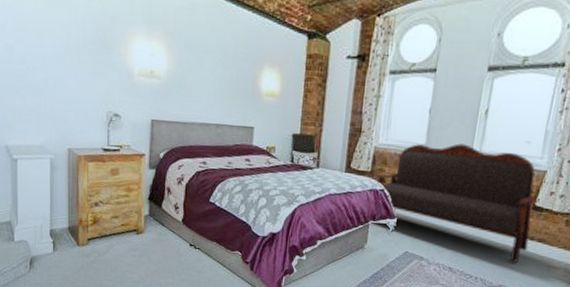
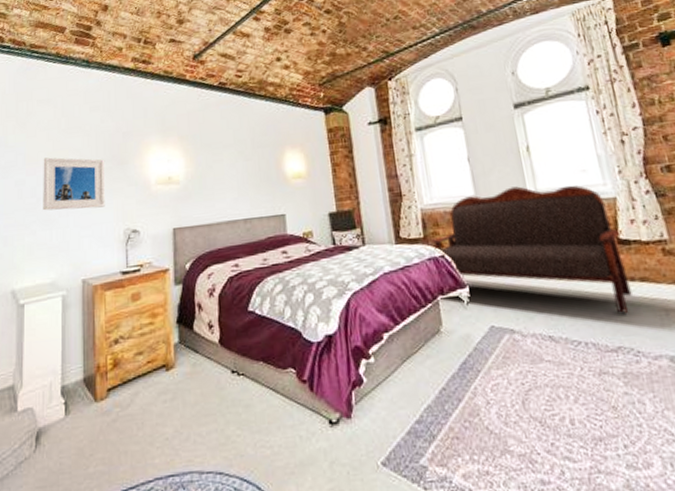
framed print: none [31,27,90,87] -> present [43,157,105,211]

